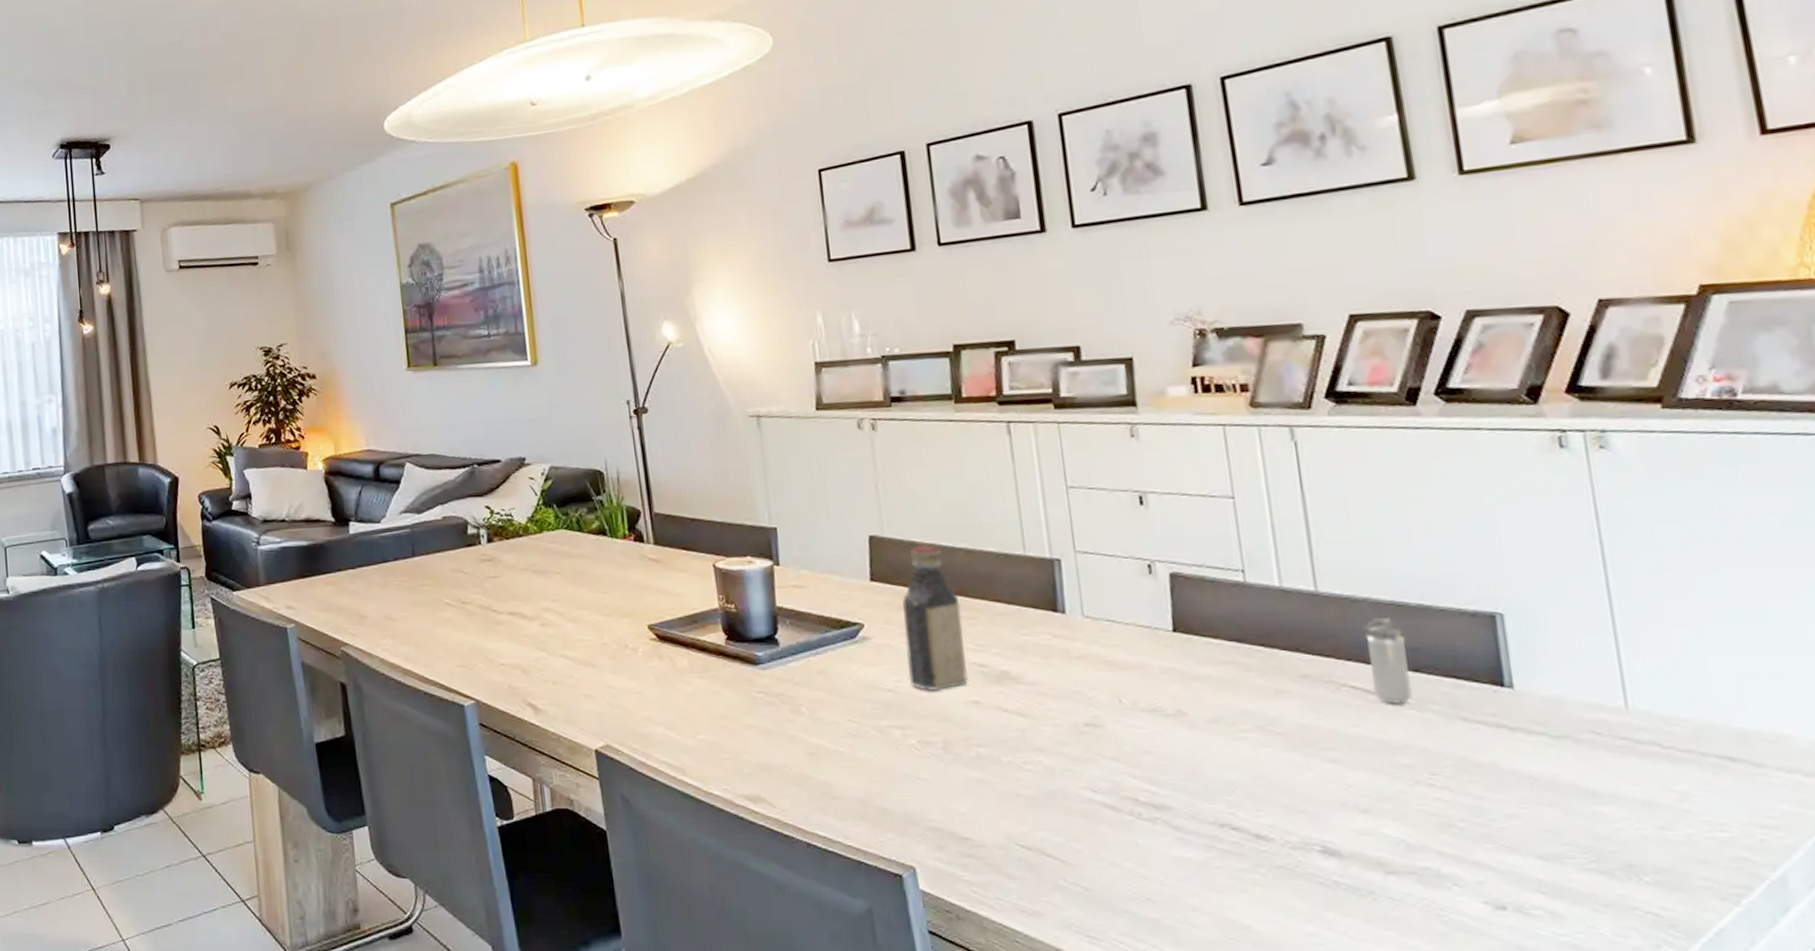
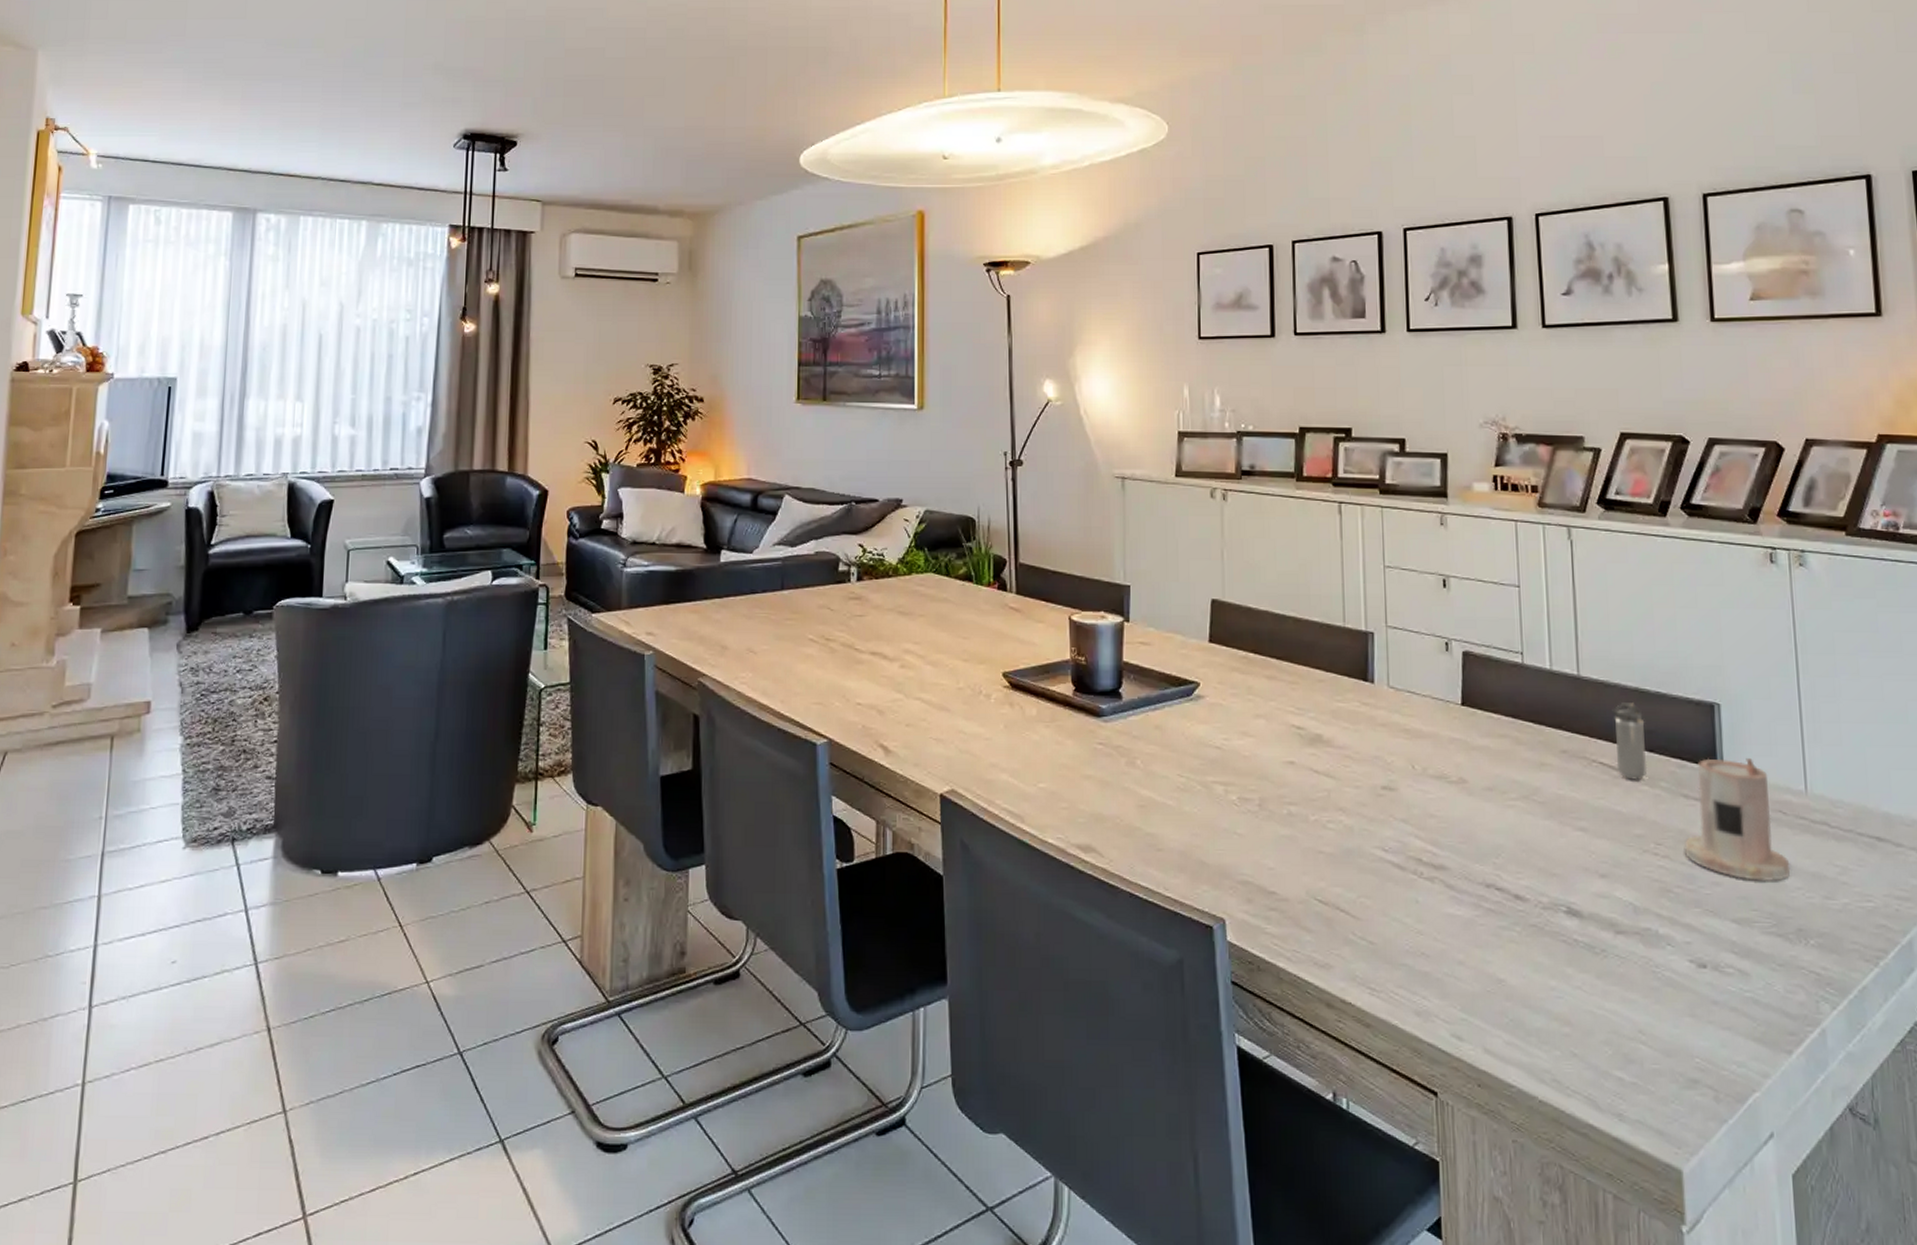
bottle: present [902,545,969,691] -> none [1234,612,1287,750]
candle: none [1467,673,1611,813] -> present [1684,758,1790,882]

